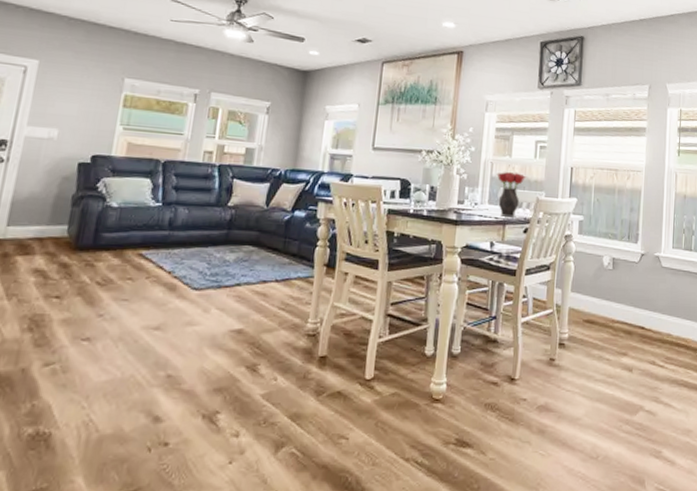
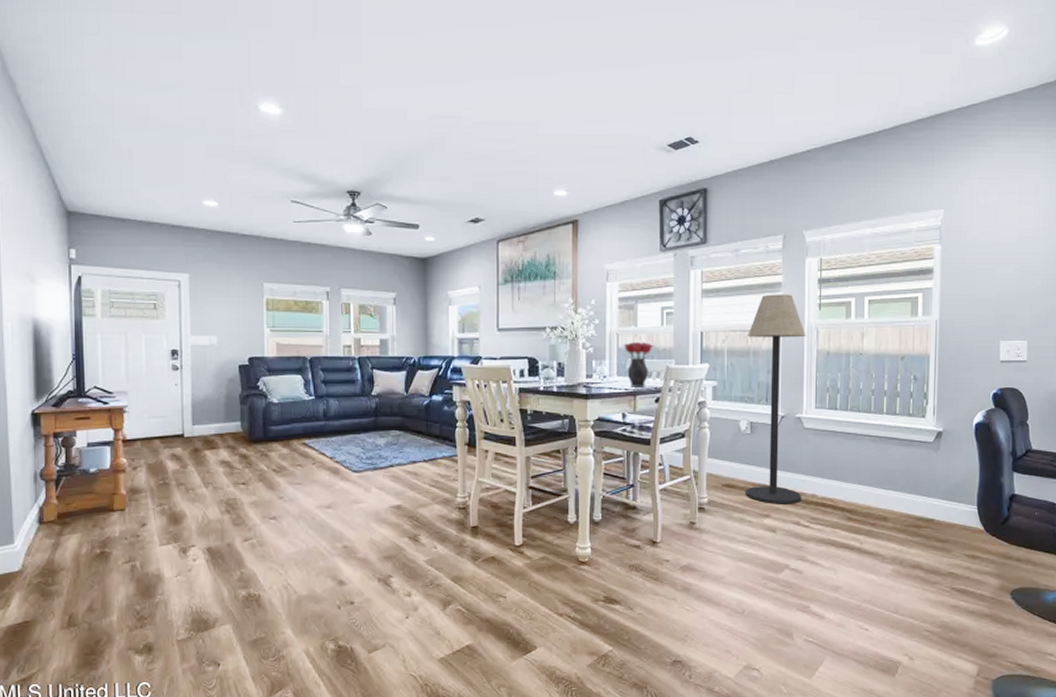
floor lamp: none [605,137,666,343] -> present [746,294,806,504]

